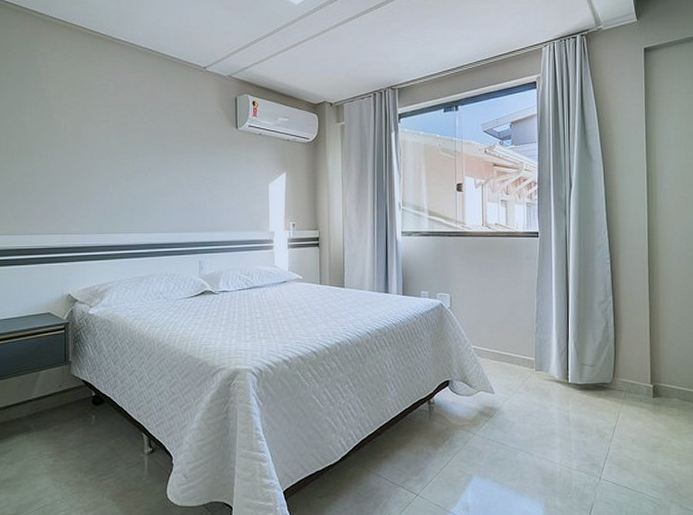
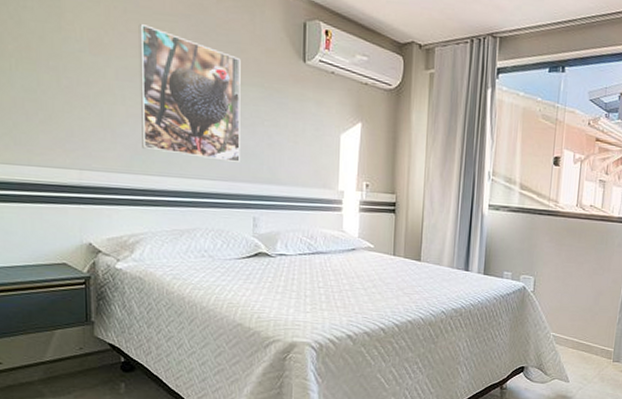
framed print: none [108,115,187,217] -> present [138,24,241,164]

